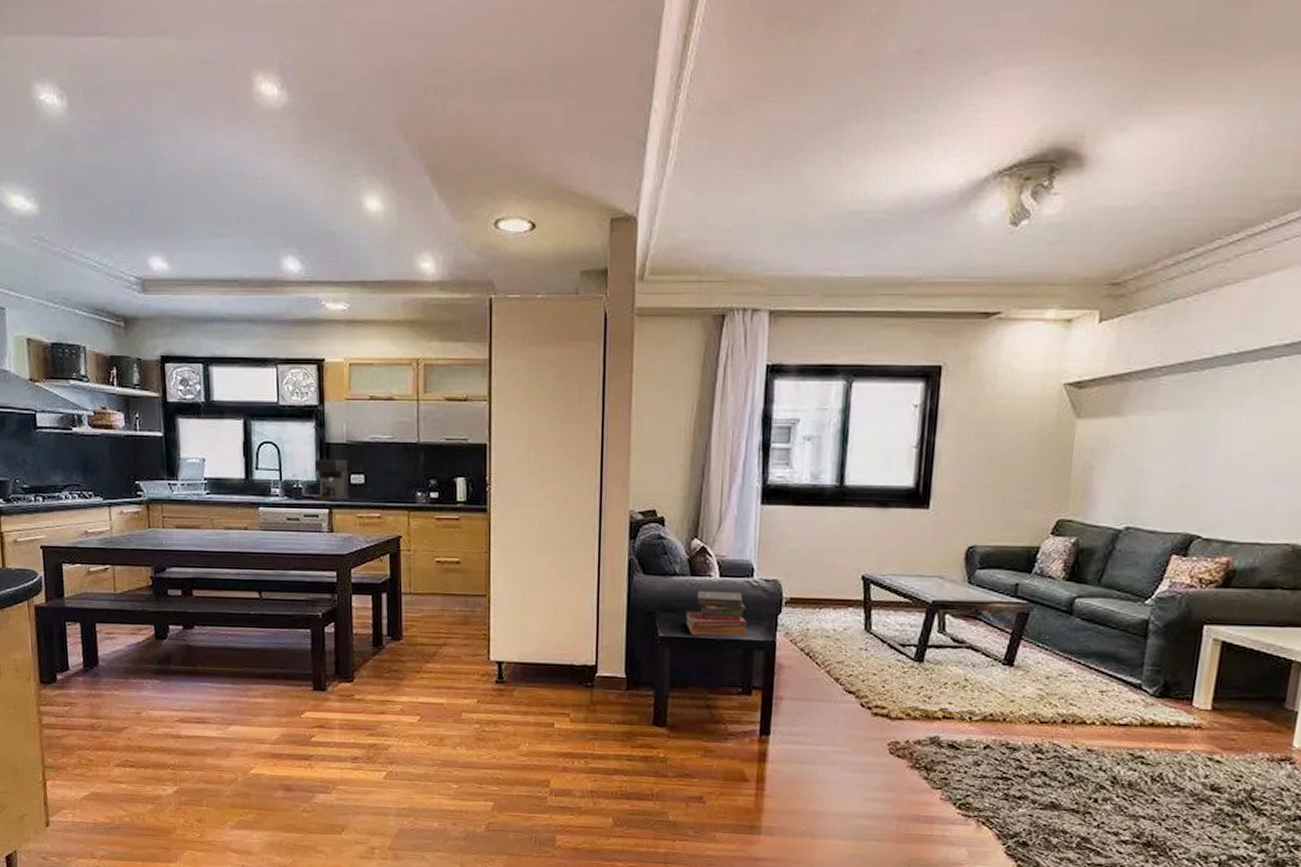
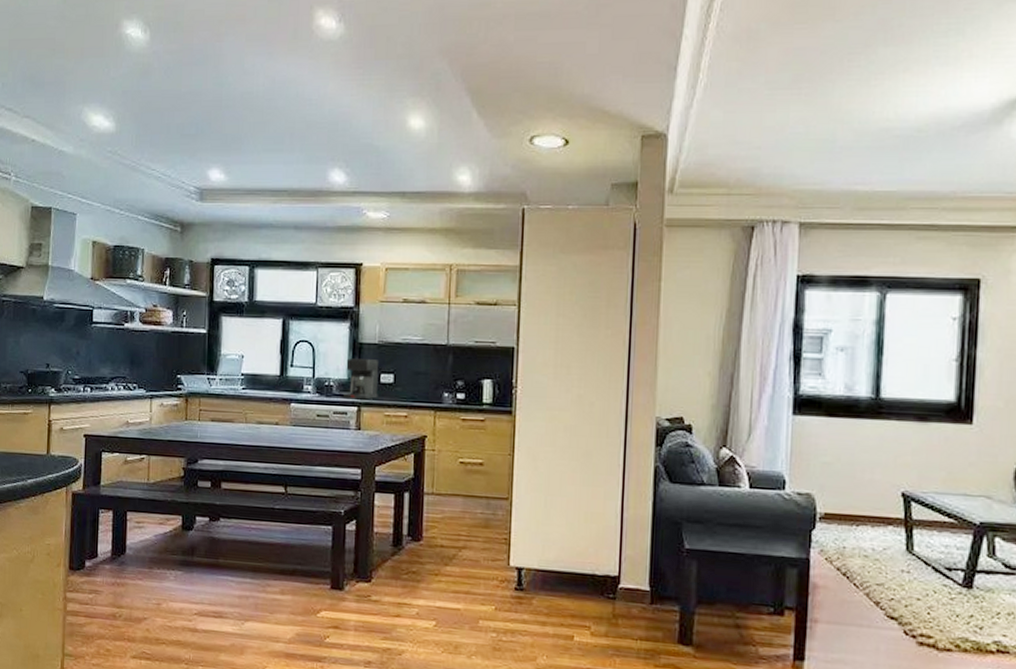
books: present [685,590,748,637] -> none [713,501,779,552]

